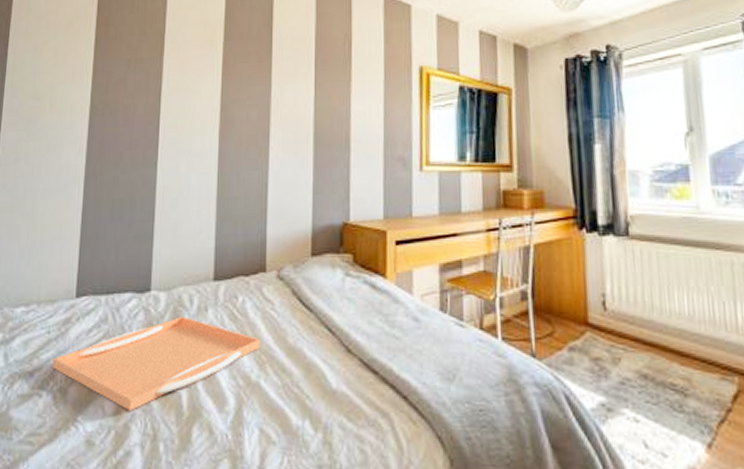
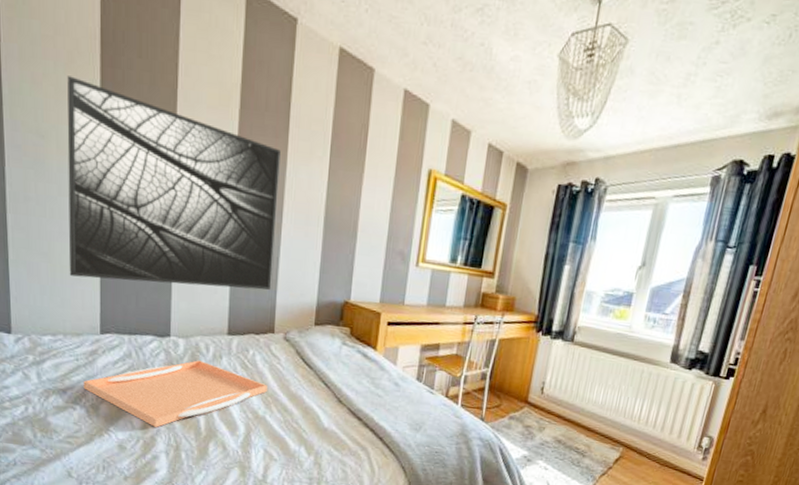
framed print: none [49,40,265,235] -> present [67,76,281,290]

